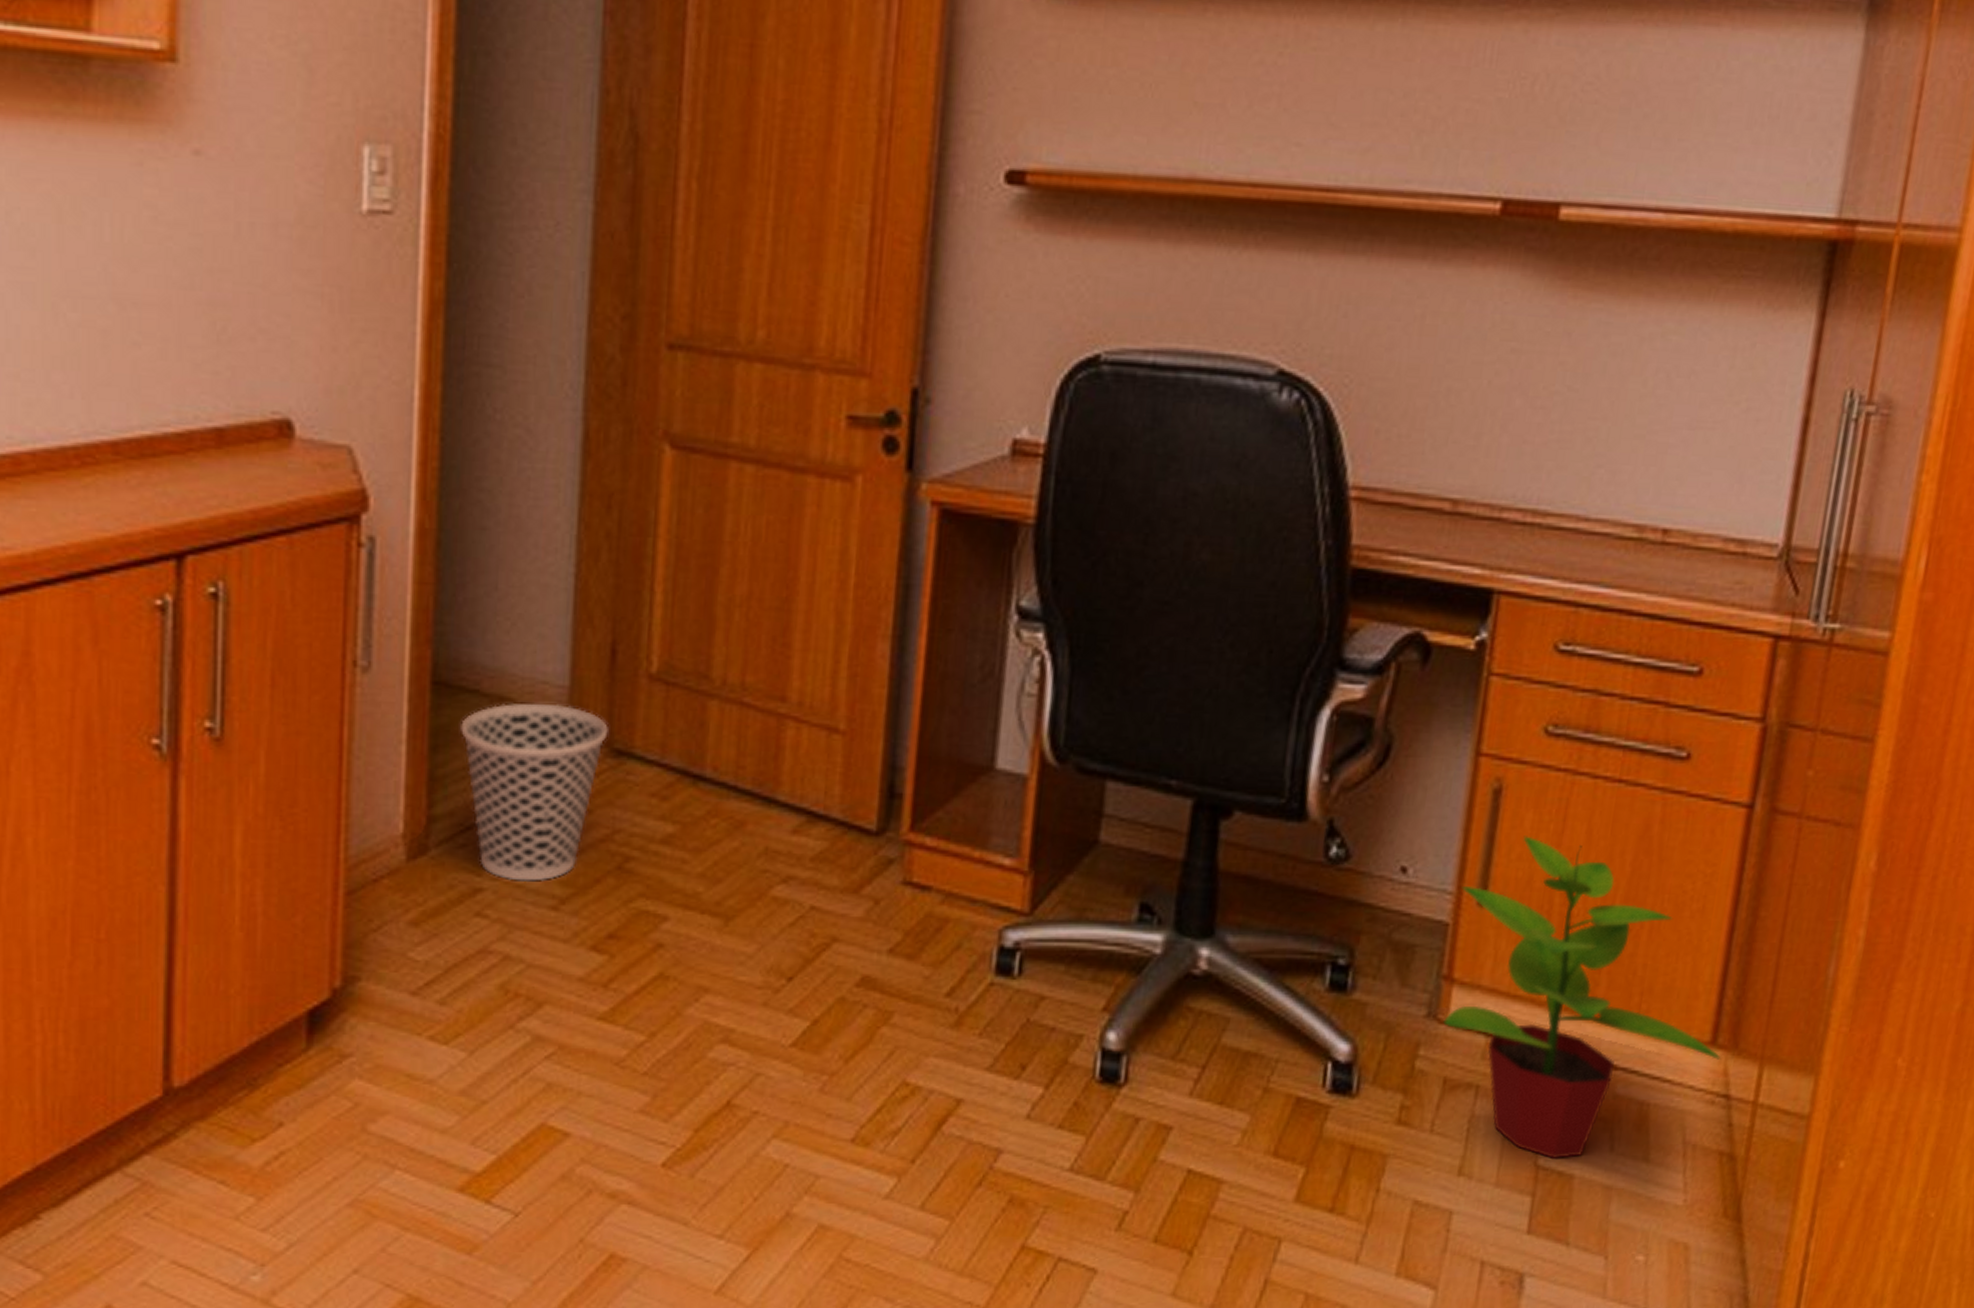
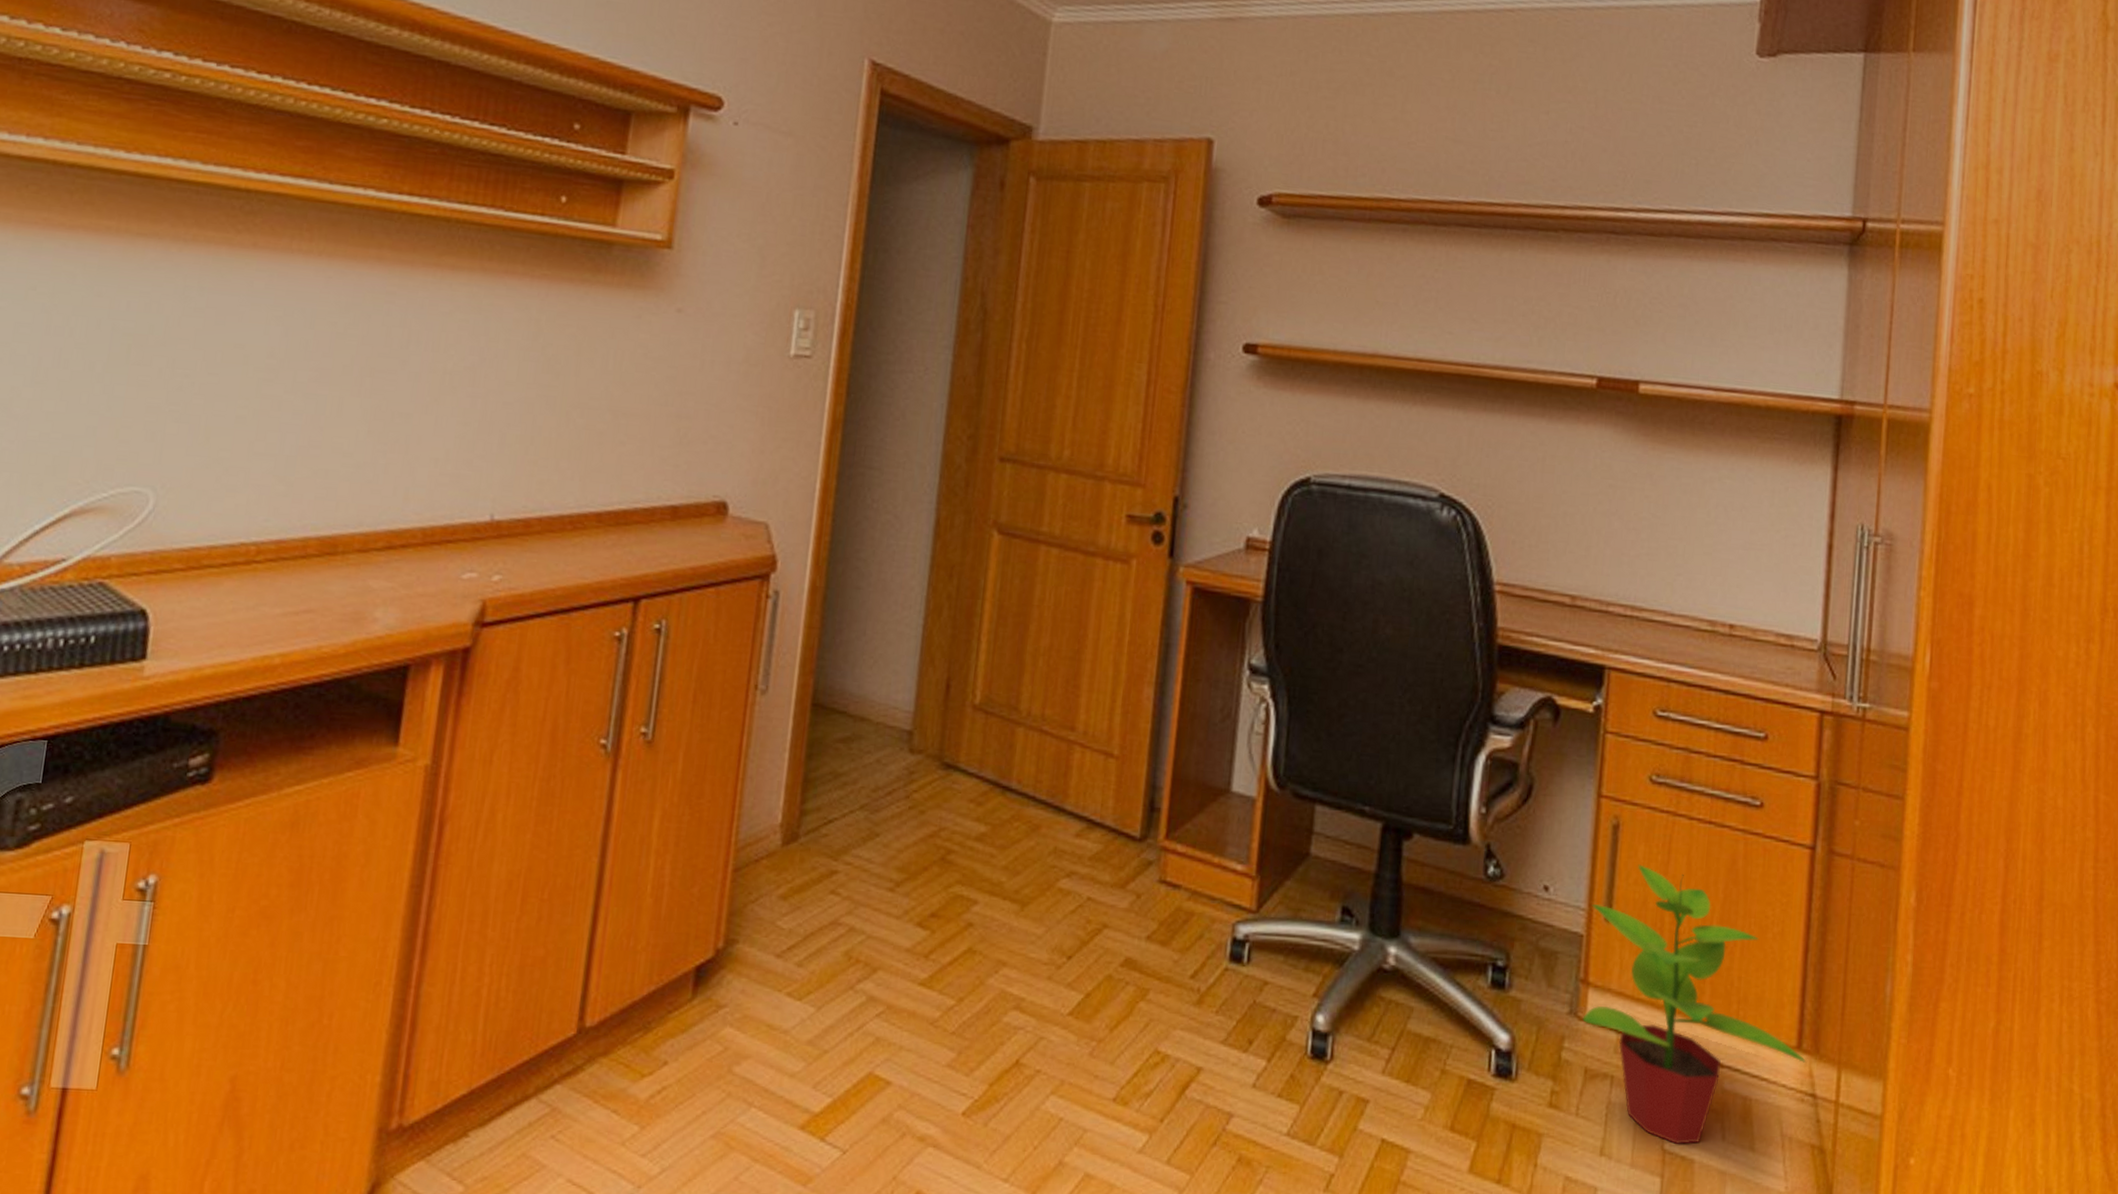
wastebasket: present [461,702,608,882] -> none [830,723,941,868]

